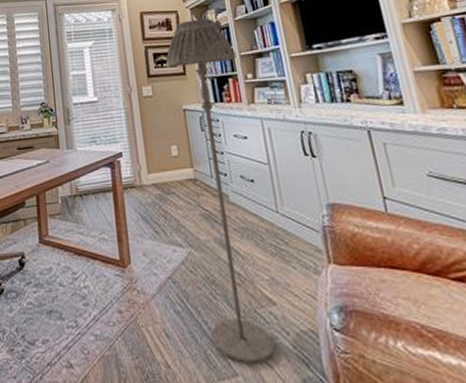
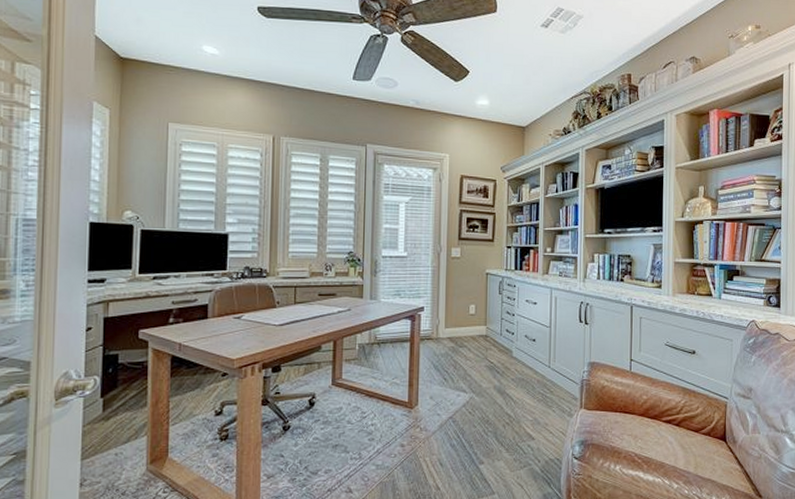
floor lamp: present [166,18,275,364] -> none [478,190,540,485]

